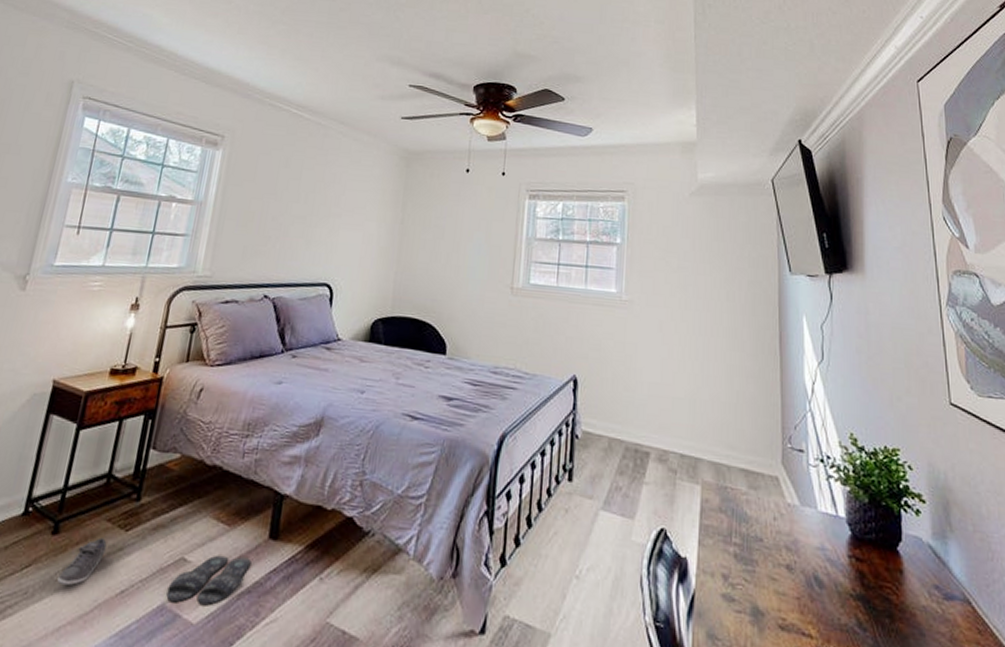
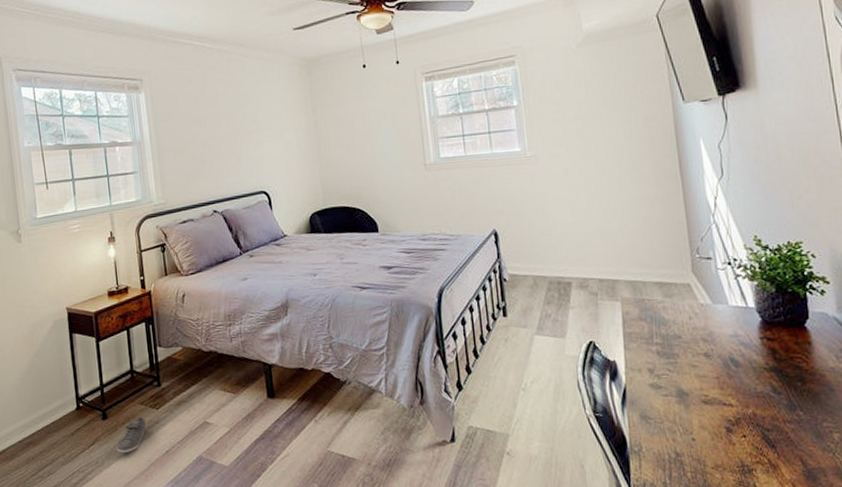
slippers: present [166,555,252,606] -> none [200,414,259,454]

